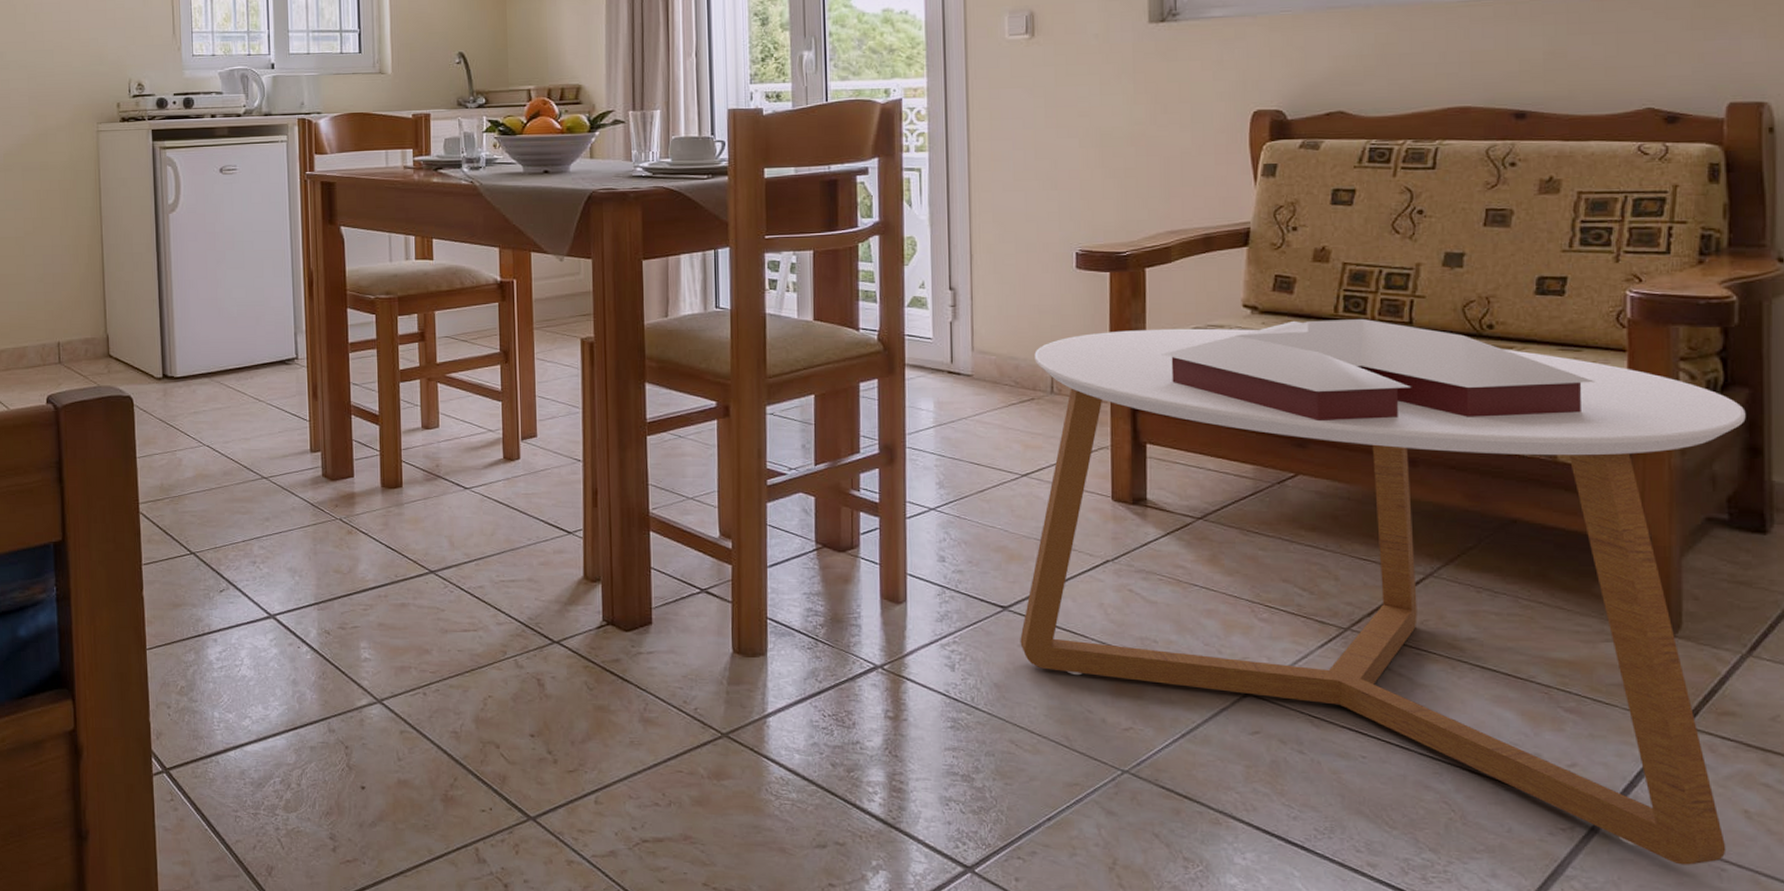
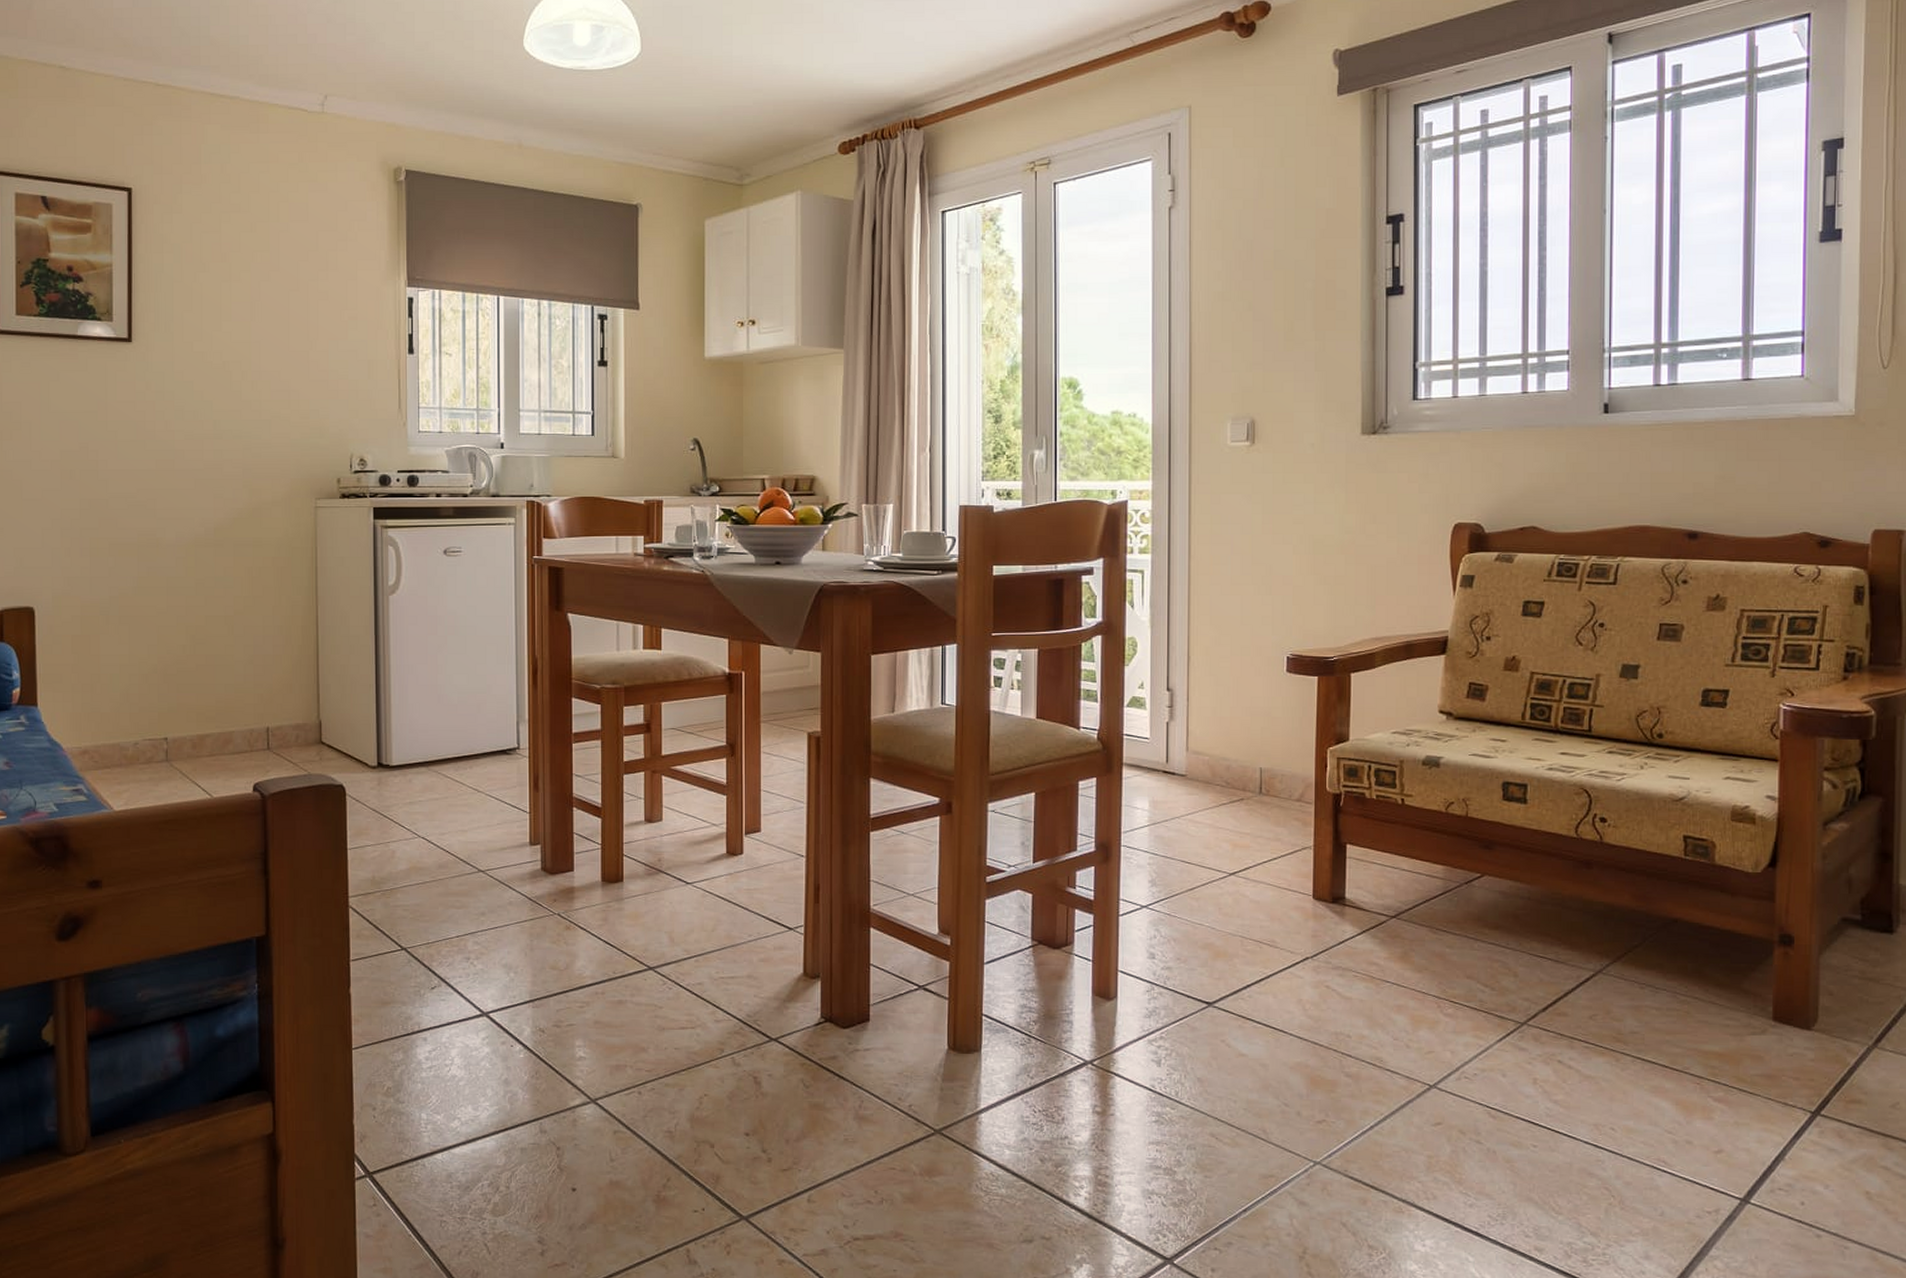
coffee table: present [1020,328,1746,865] -> none [1223,732,1879,1244]
books: present [1161,318,1596,422] -> none [1363,725,1751,824]

